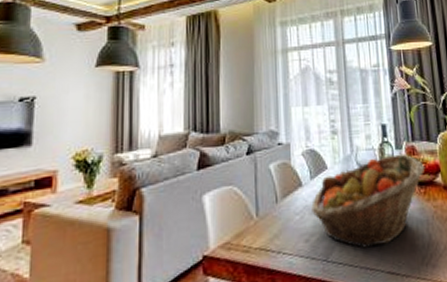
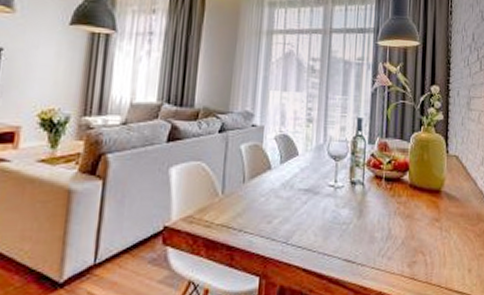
fruit basket: present [311,154,425,248] -> none [277,149,395,235]

